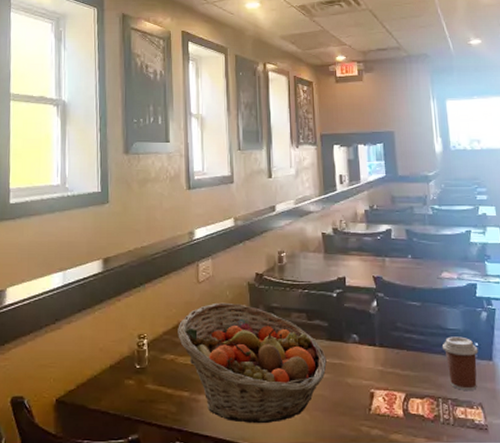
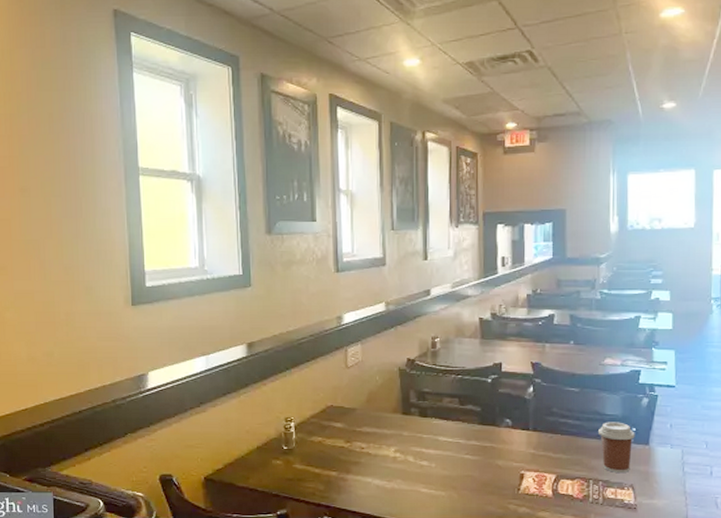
fruit basket: present [178,302,327,424] -> none [325,387,477,502]

